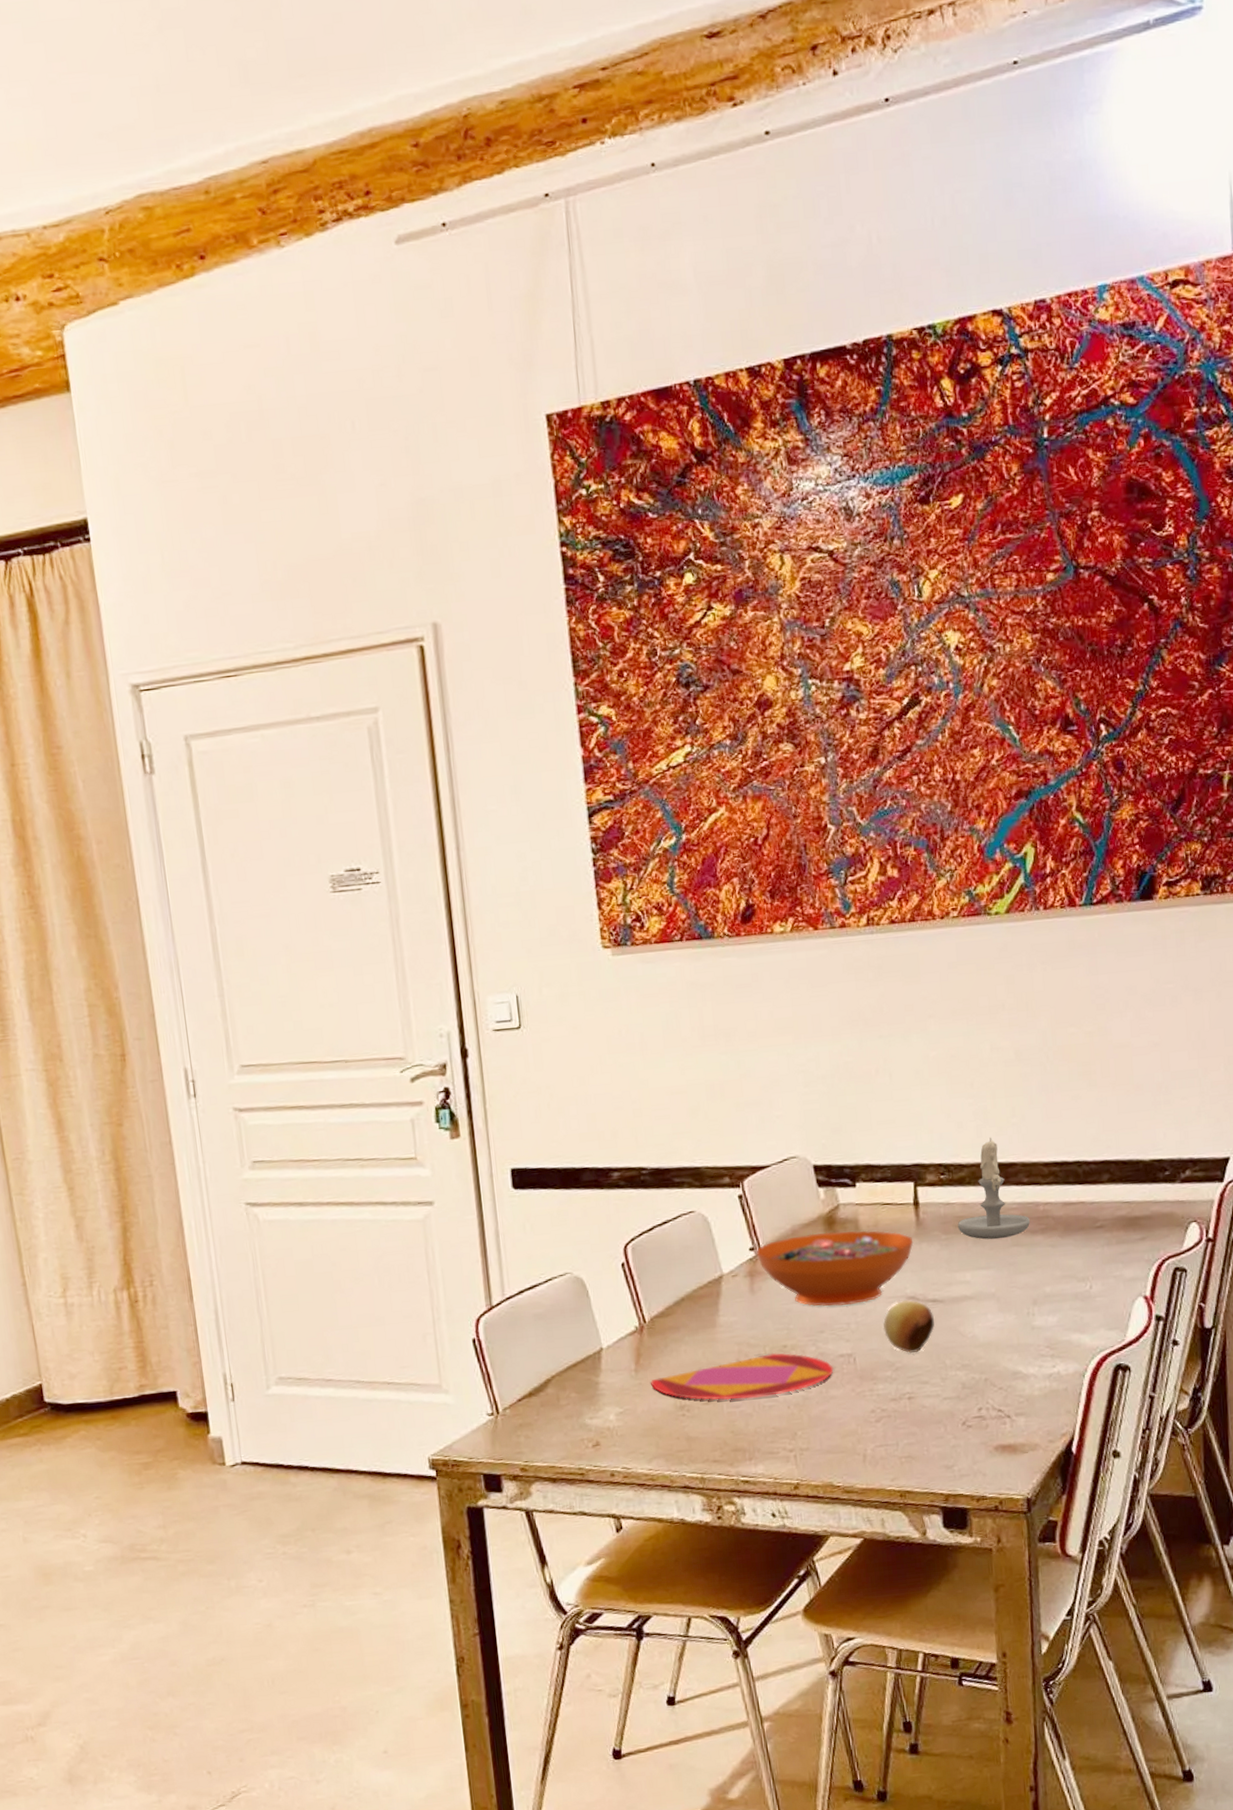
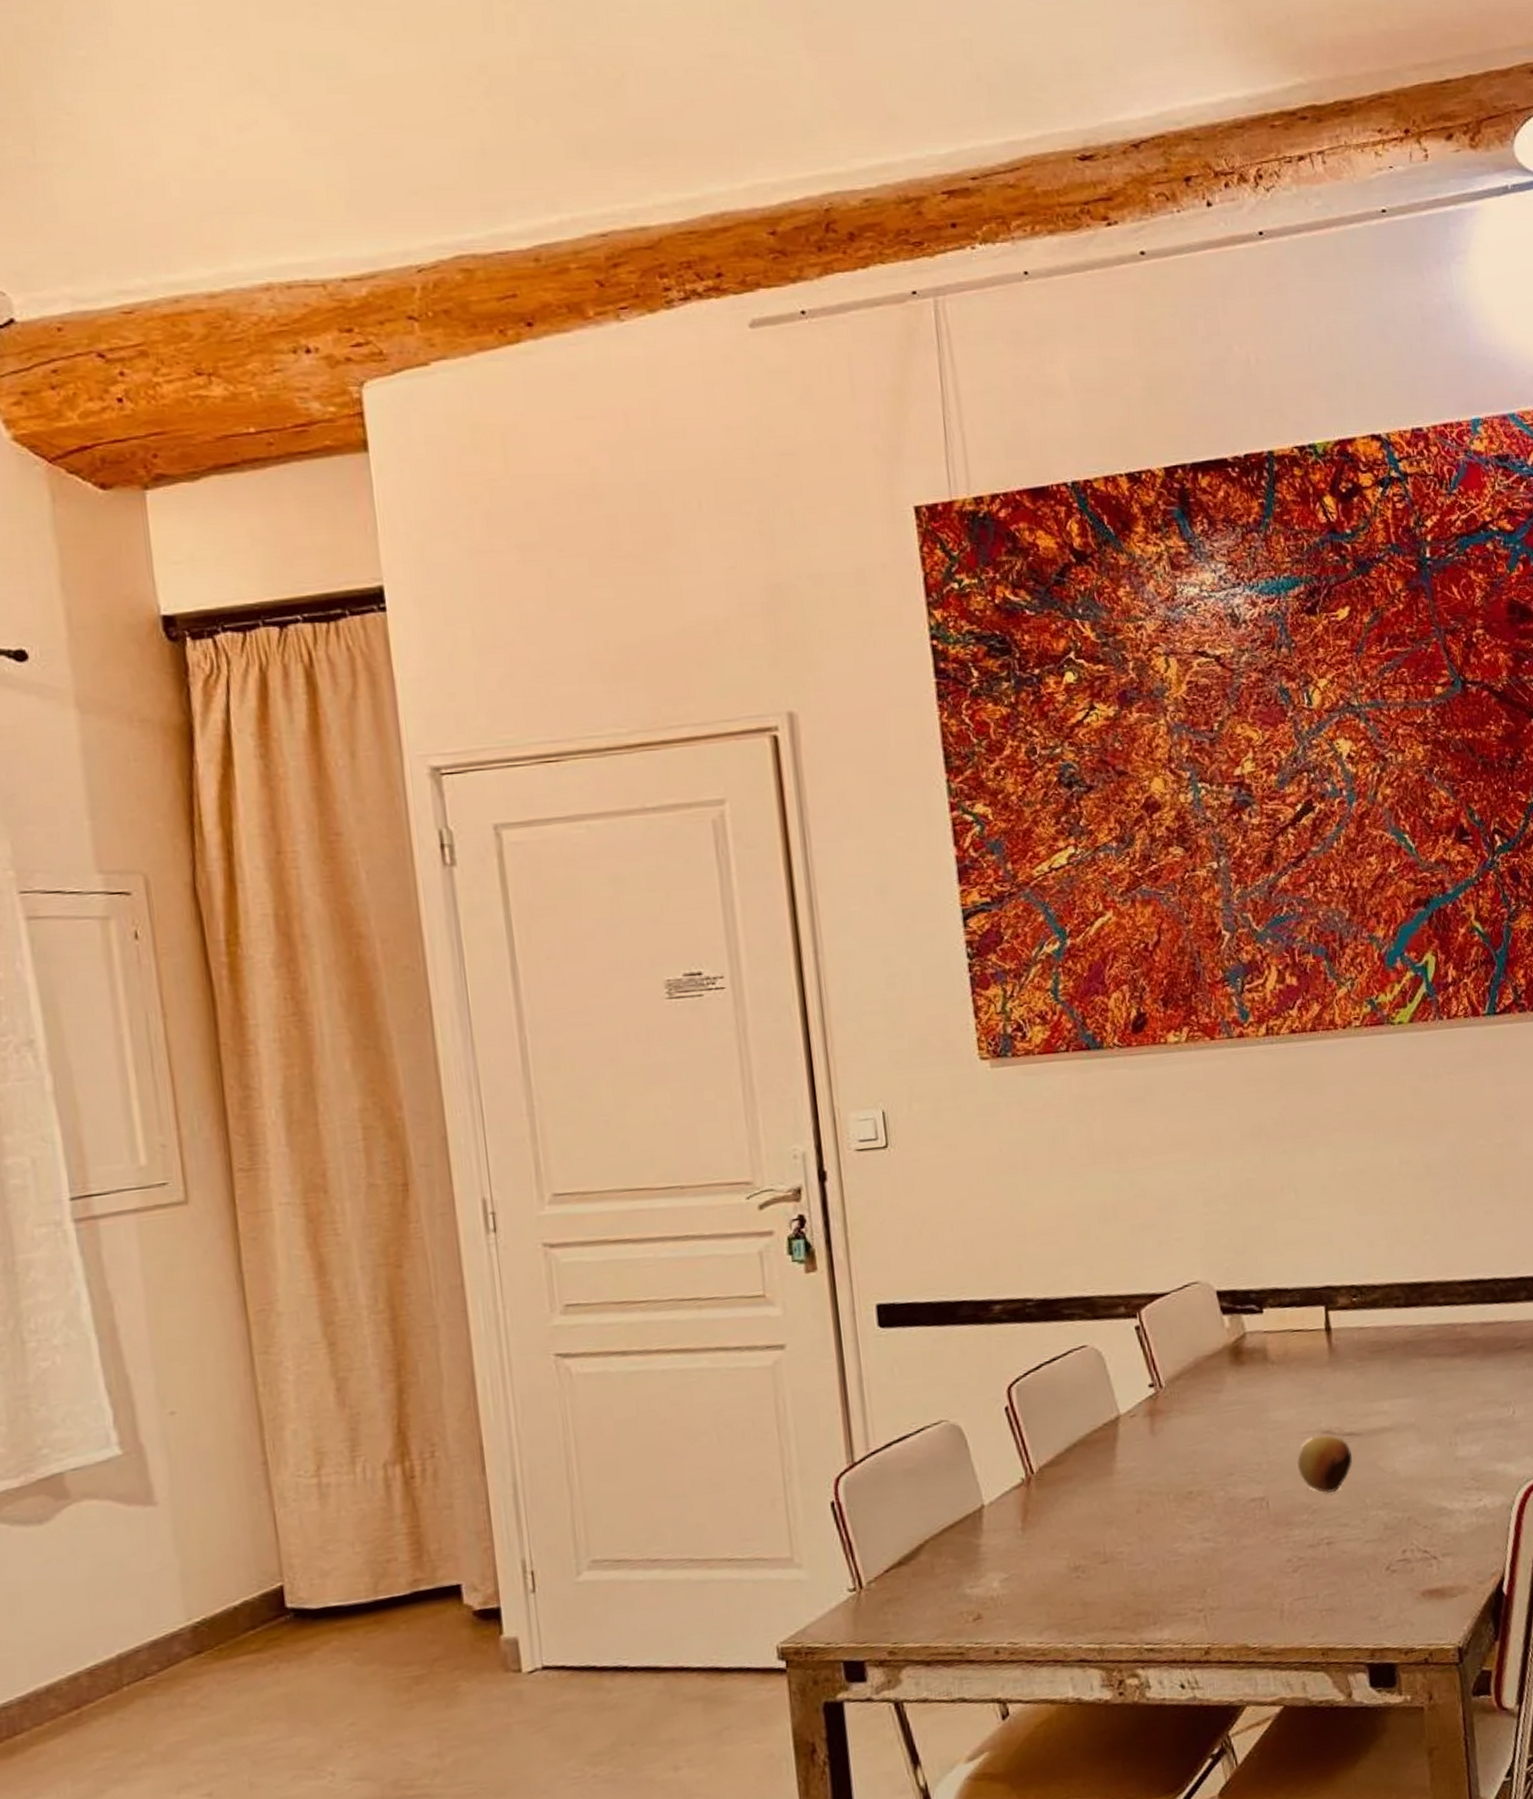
plate: present [651,1352,834,1400] -> none [1040,1500,1245,1559]
decorative bowl: present [756,1230,914,1306] -> none [1156,1360,1327,1446]
candle: present [957,1137,1030,1240] -> none [1372,1255,1448,1366]

